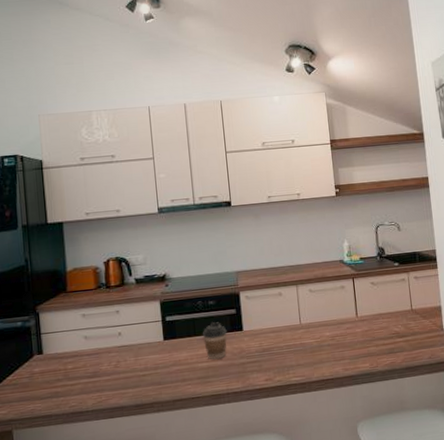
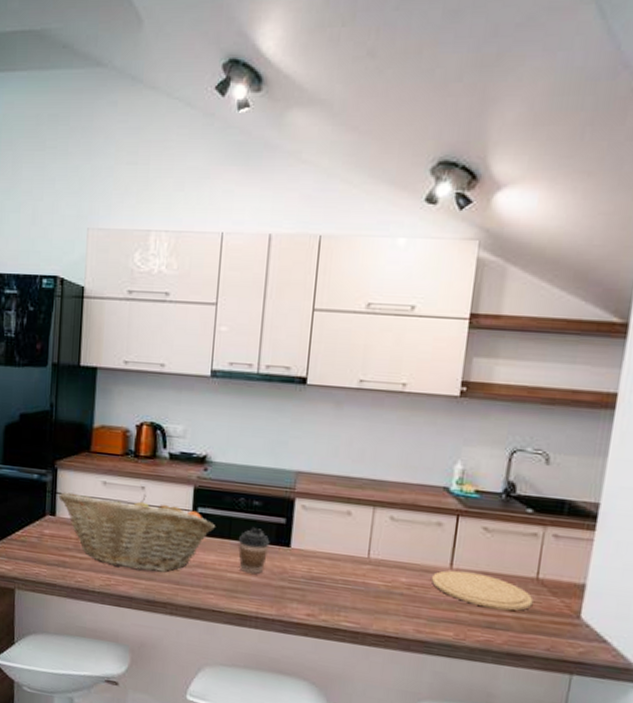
fruit basket: none [43,317,182,385] -> present [58,492,215,573]
plate: none [346,315,414,339] -> present [432,570,534,611]

